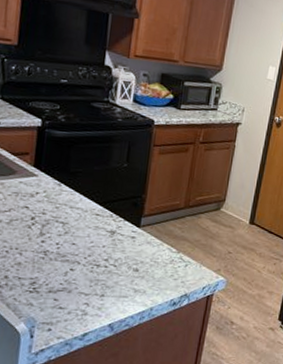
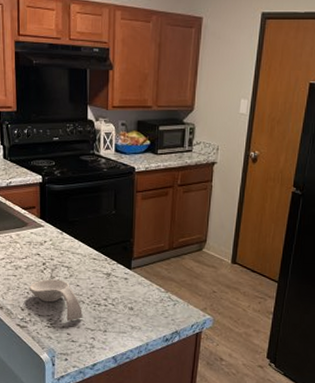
spoon rest: none [9,236,77,285] -> present [29,279,83,321]

